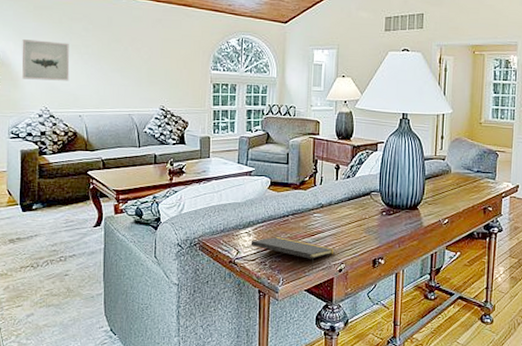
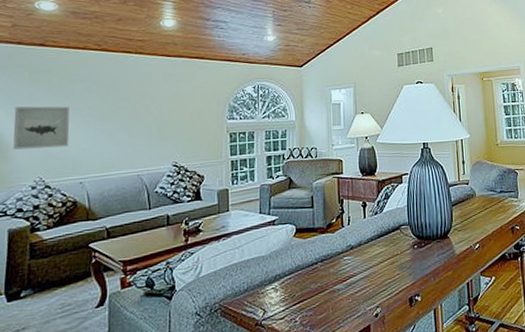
notepad: present [250,237,335,269] -> none [278,287,369,318]

